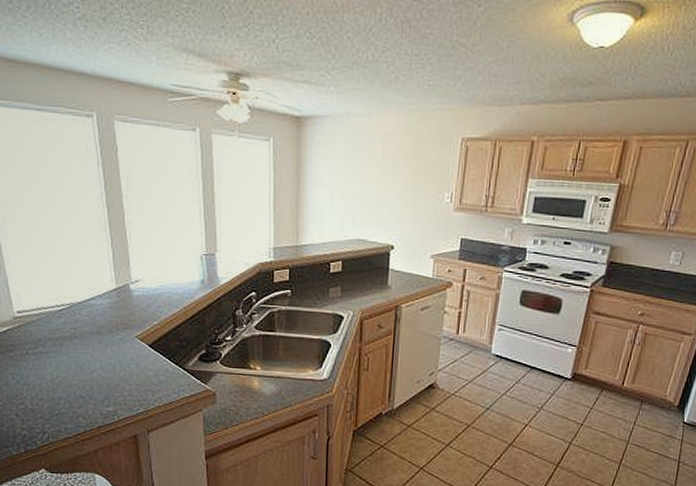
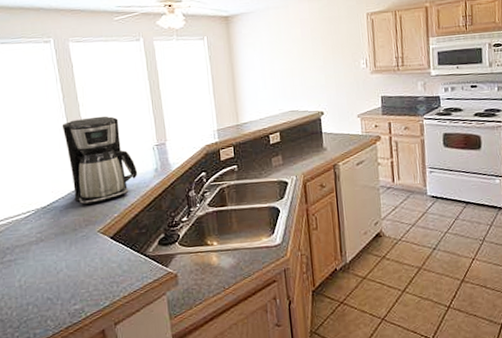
coffee maker: none [102,212,183,308] -> present [62,116,138,205]

